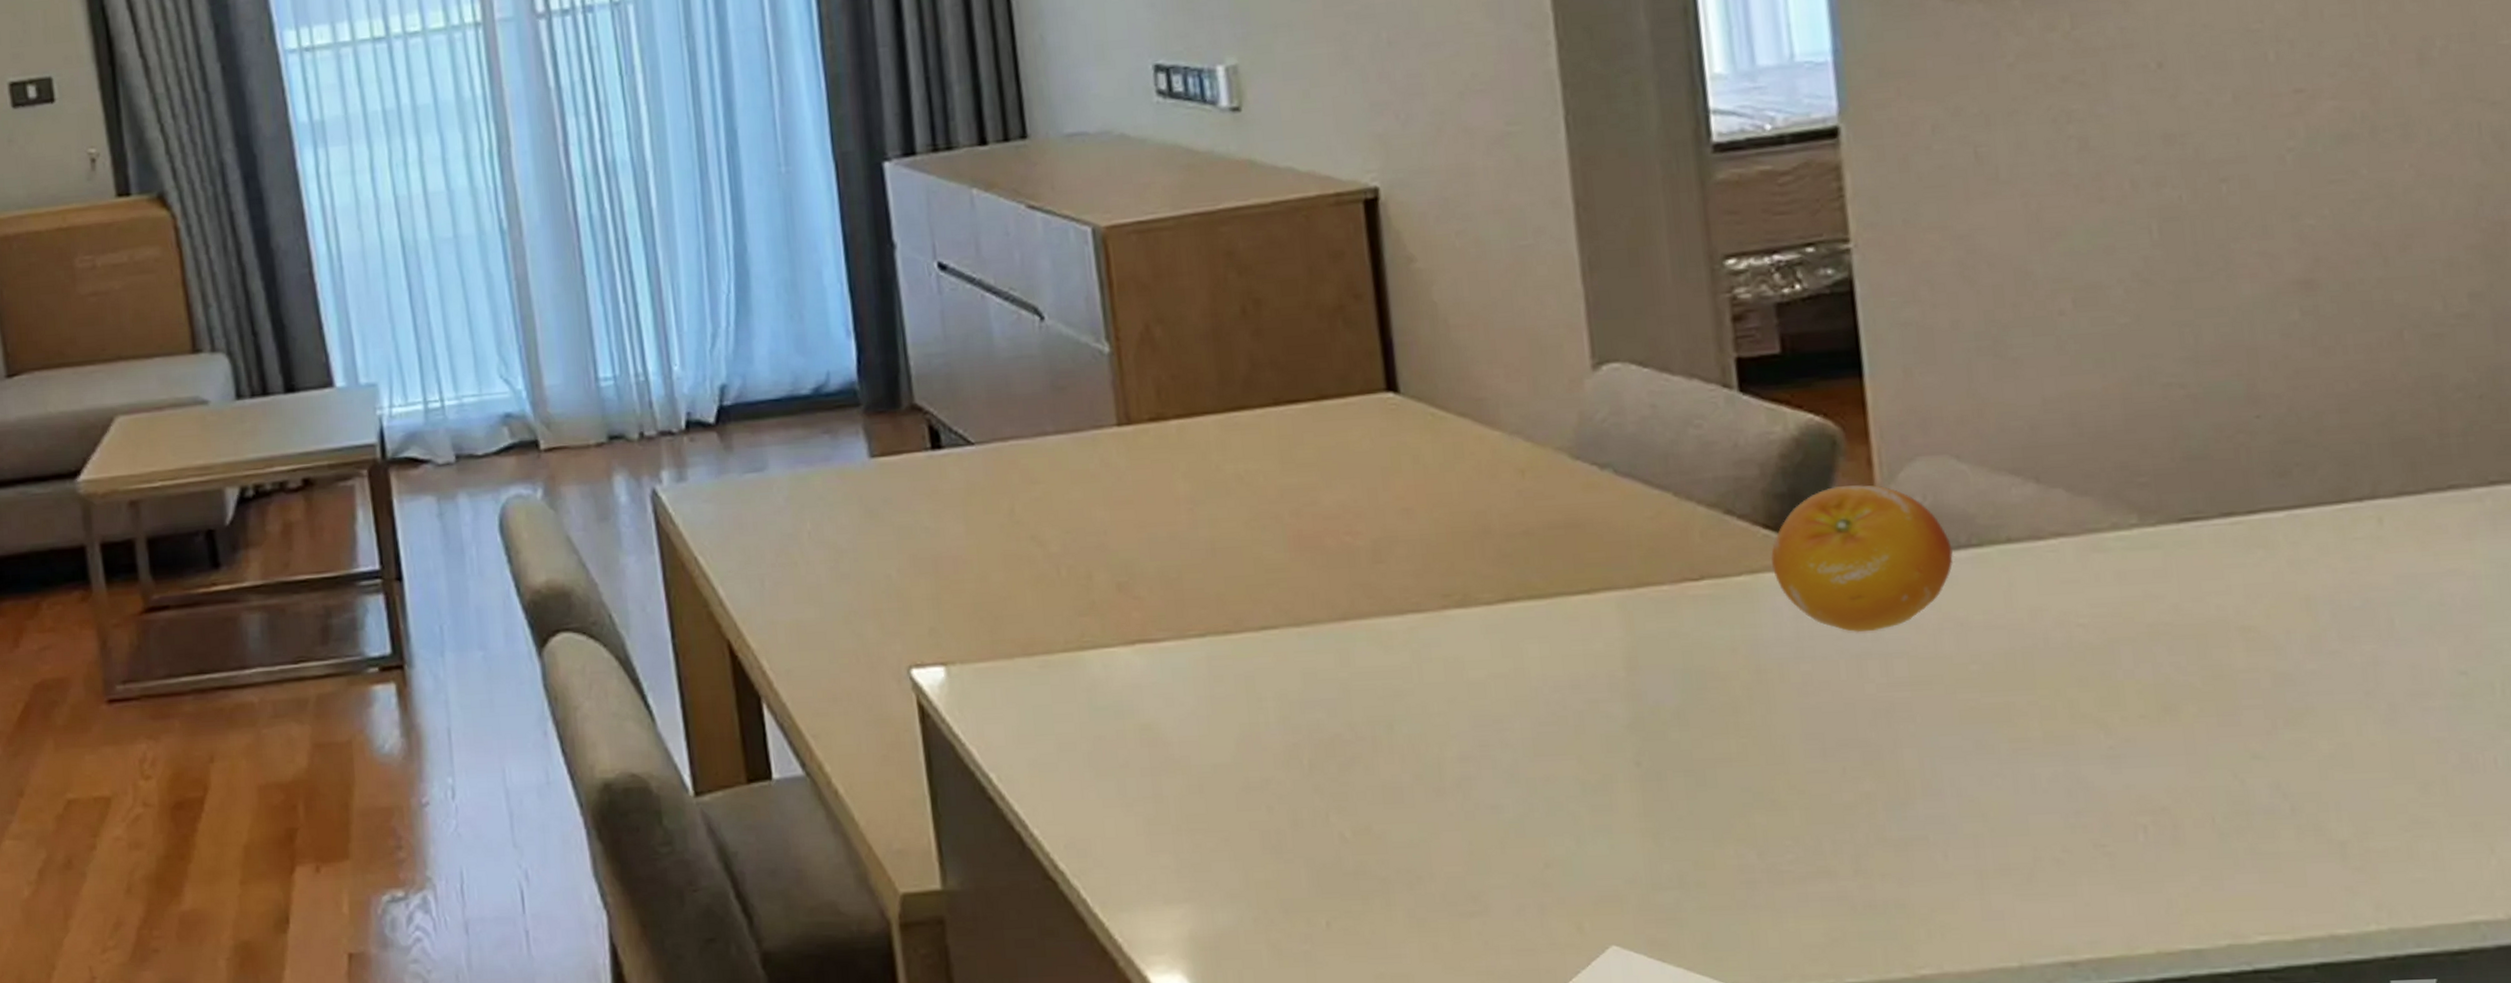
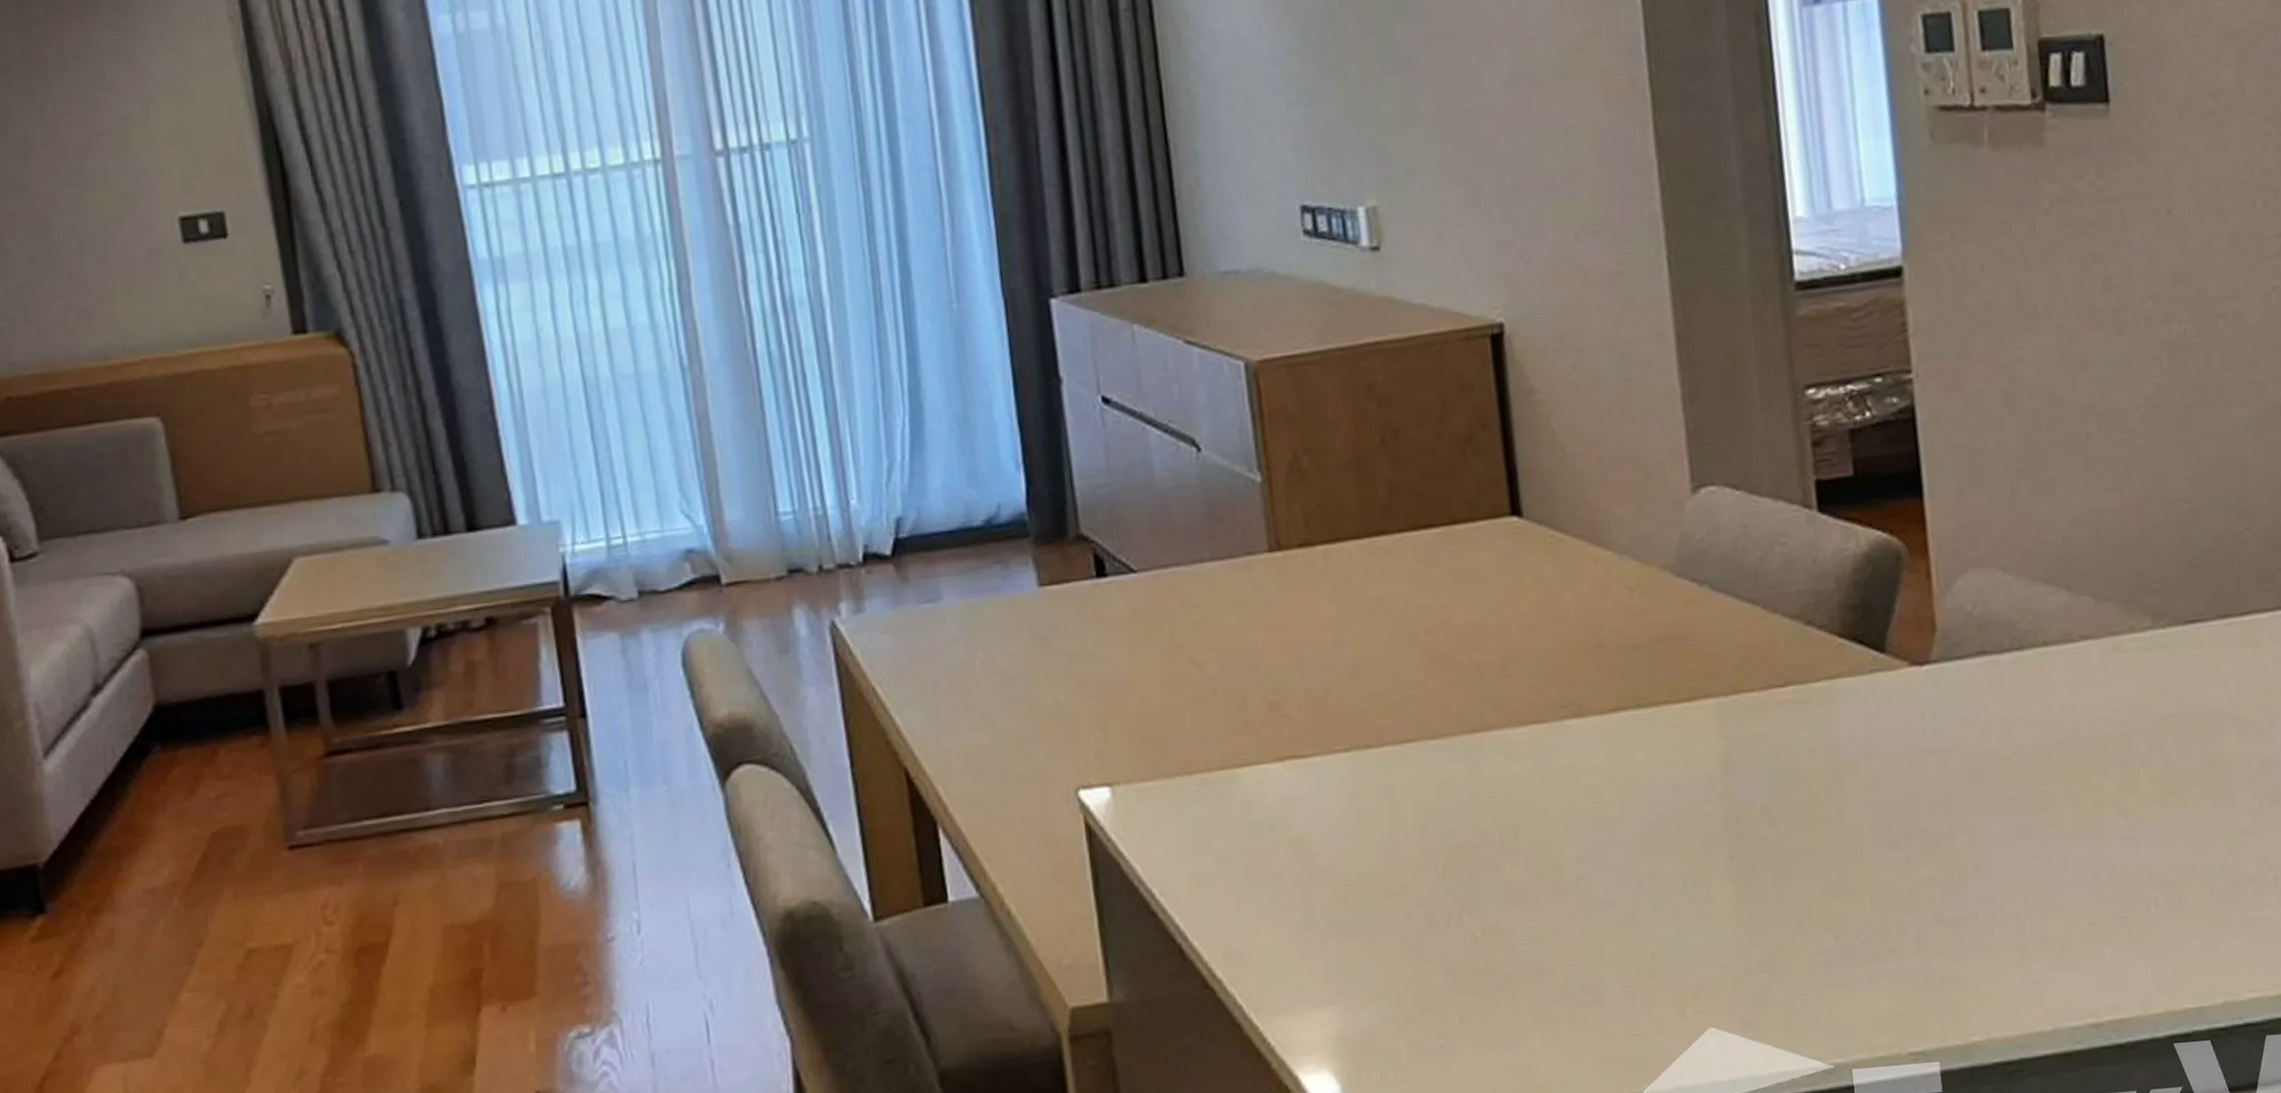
fruit: present [1770,485,1954,633] -> none [1845,595,1999,731]

